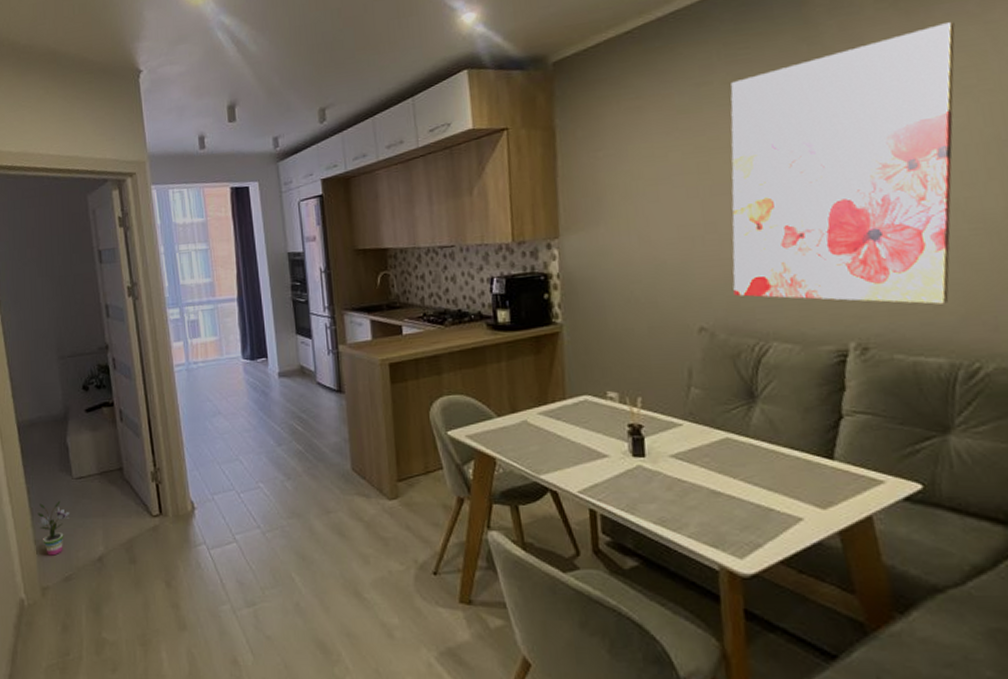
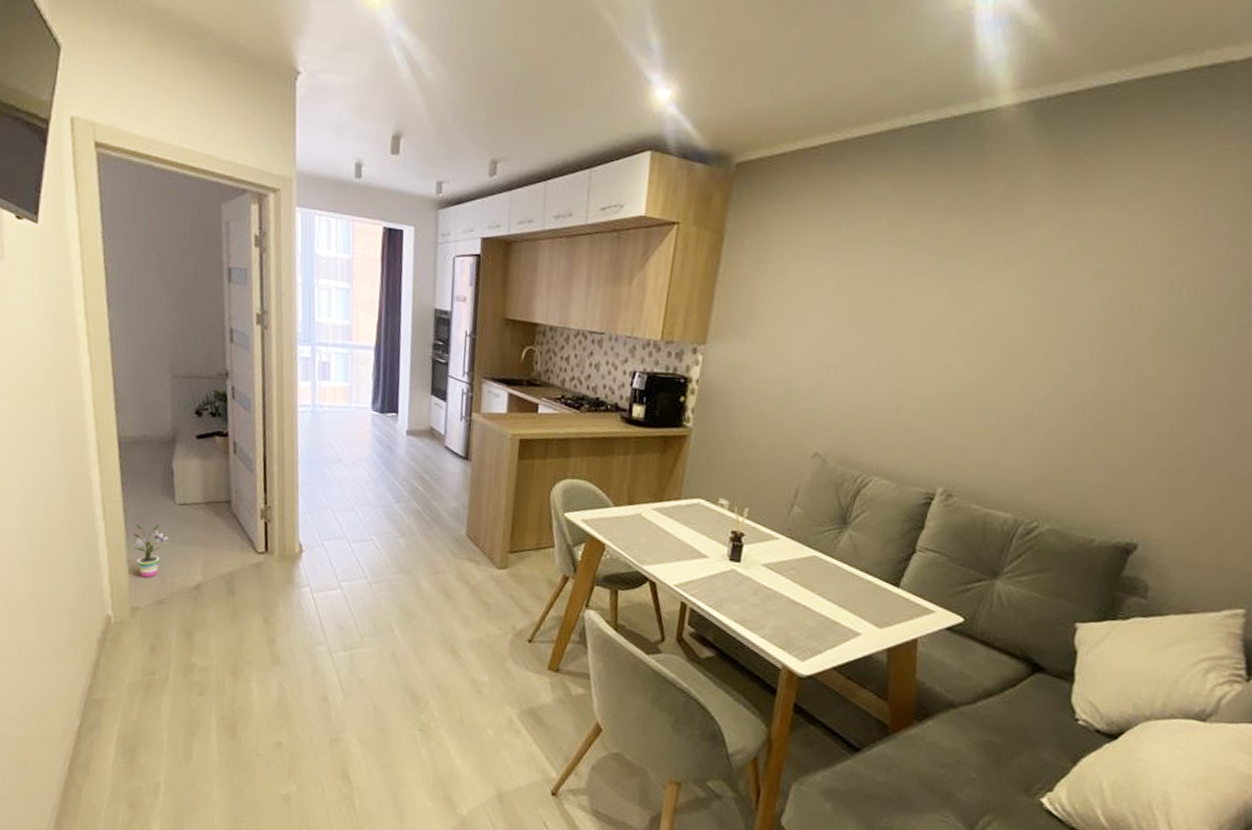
wall art: present [730,22,955,305] -> none [851,205,1104,467]

